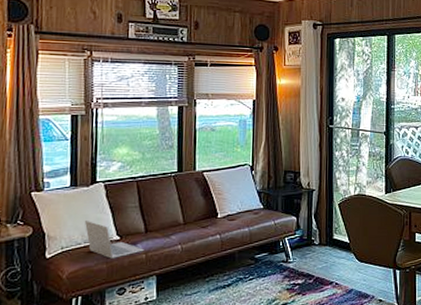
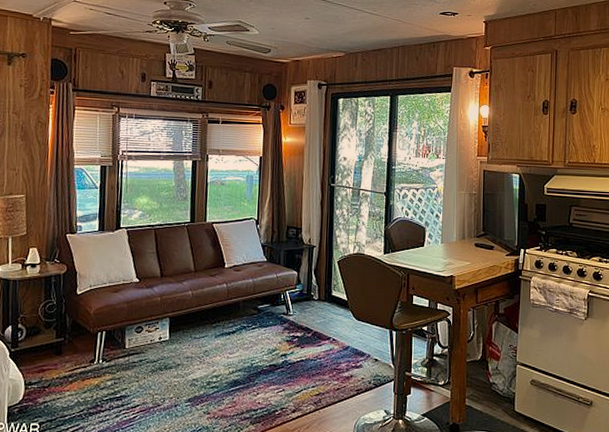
laptop: present [85,221,144,259] -> none [110,263,159,299]

